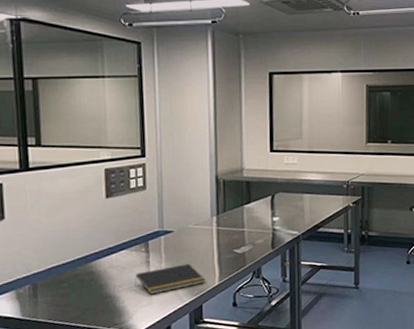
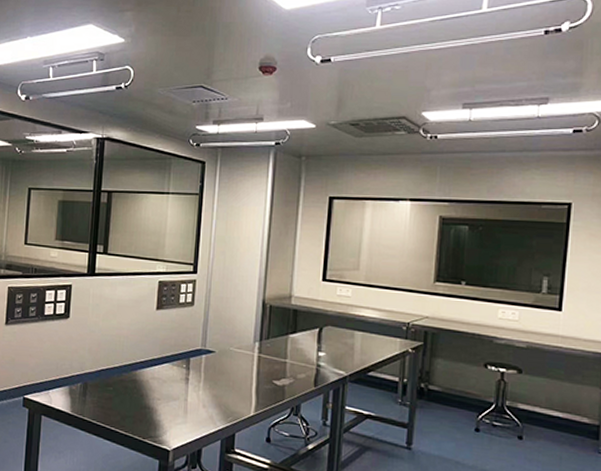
notepad: present [135,264,206,295] -> none [173,387,242,414]

